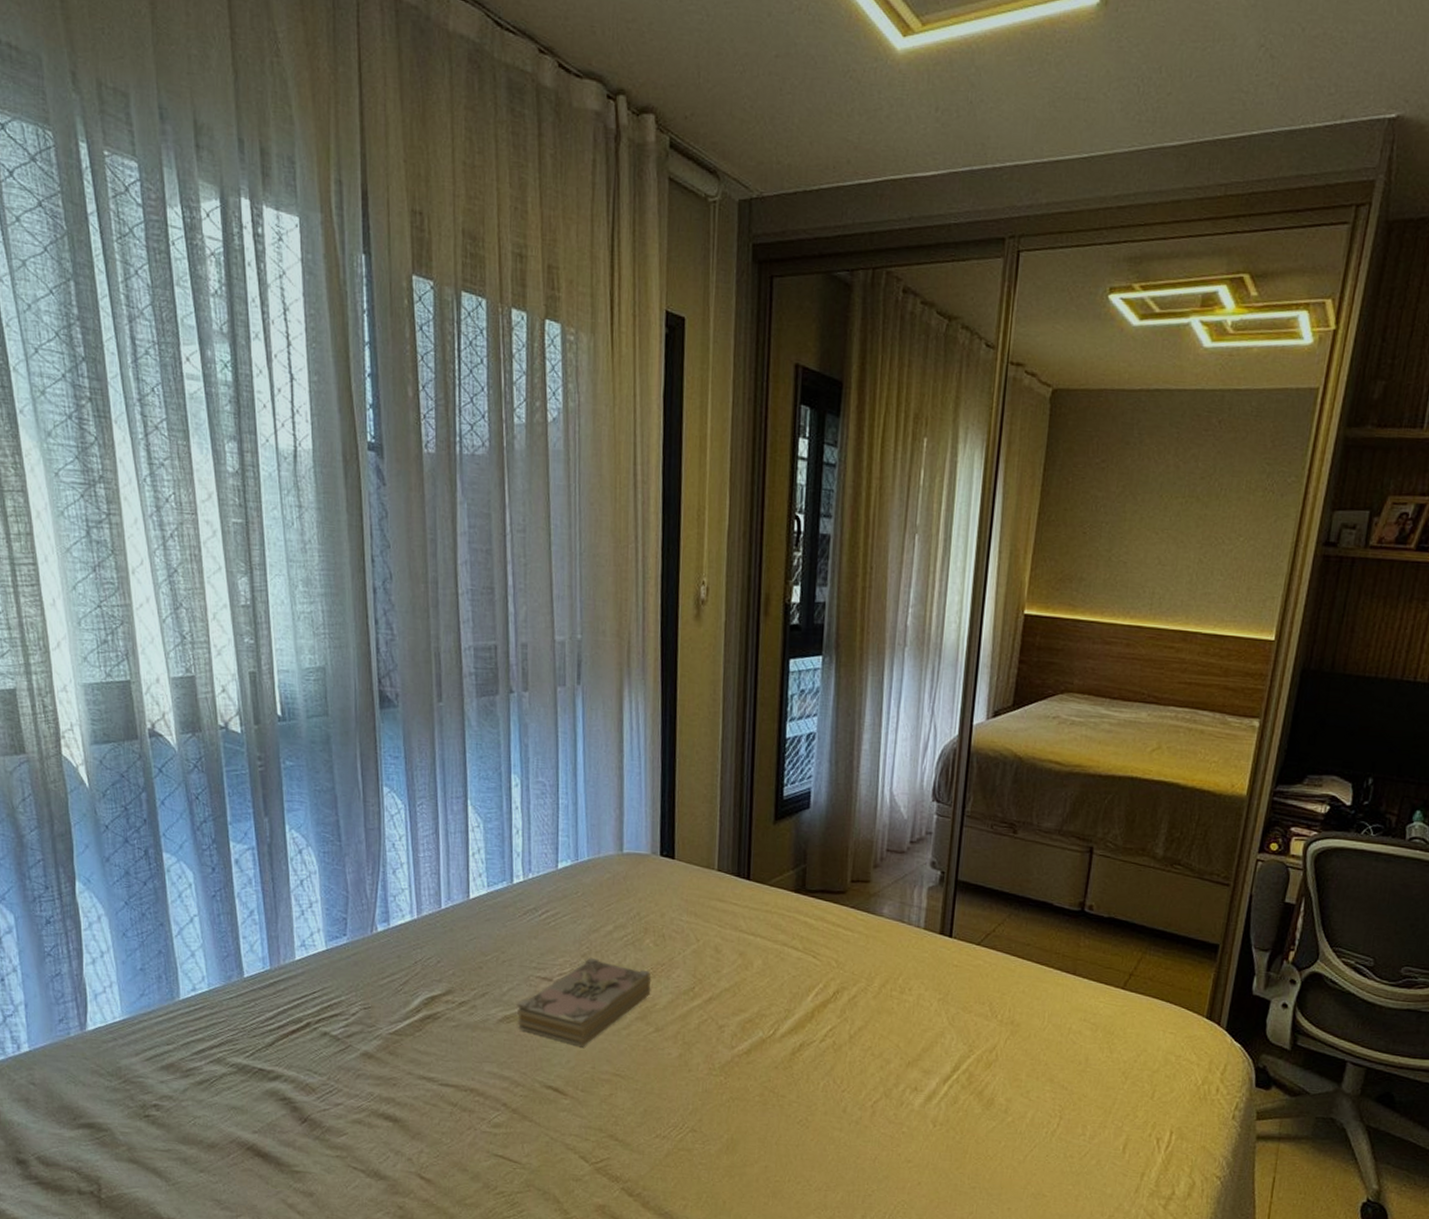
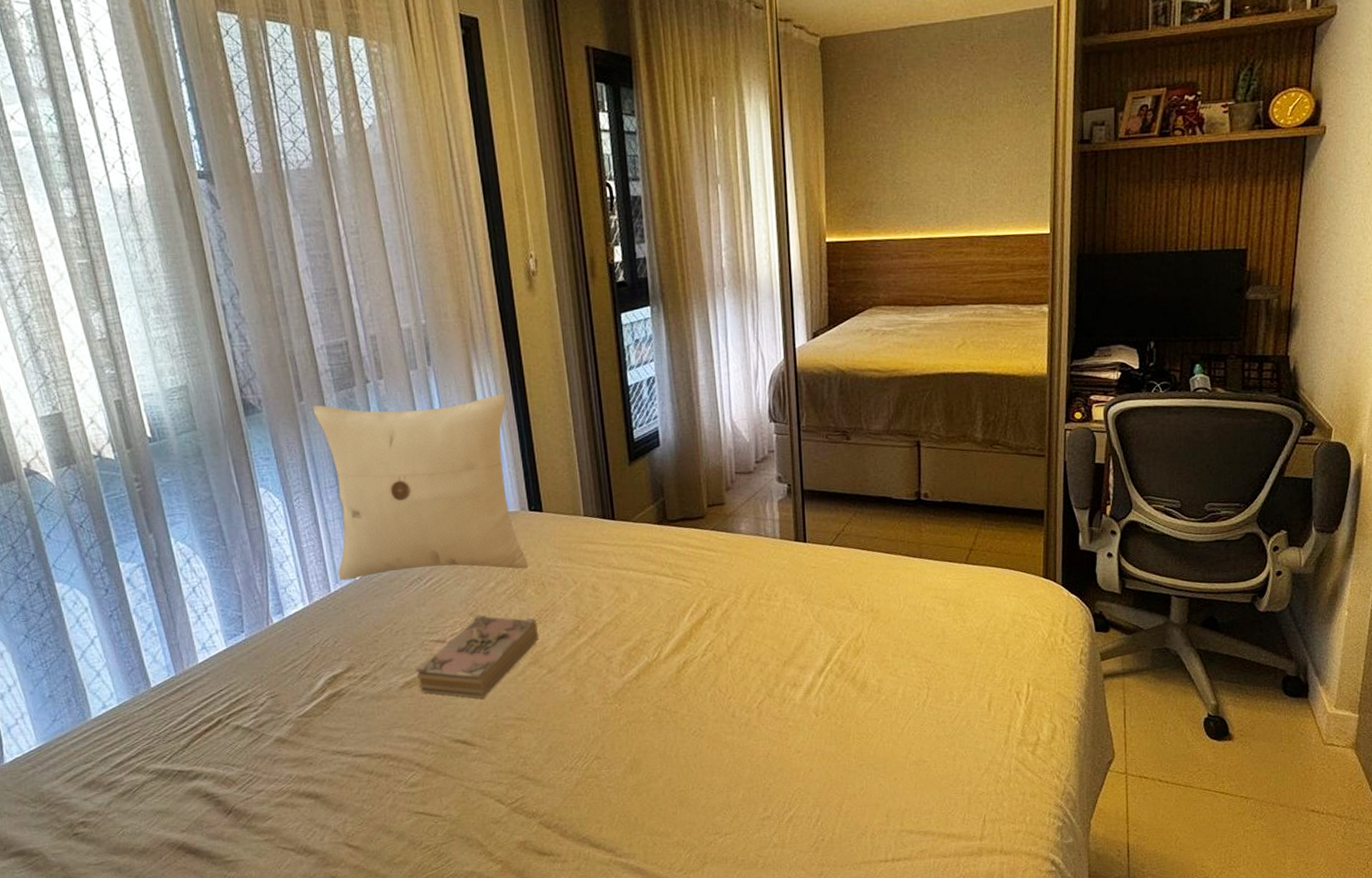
cushion: none [450,709,654,917] -> present [312,394,529,581]

